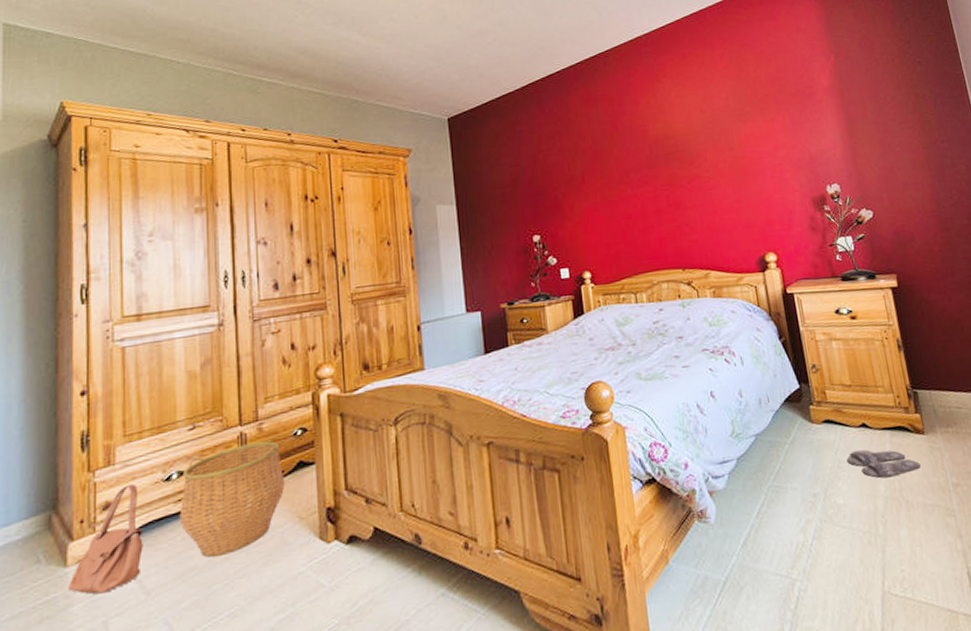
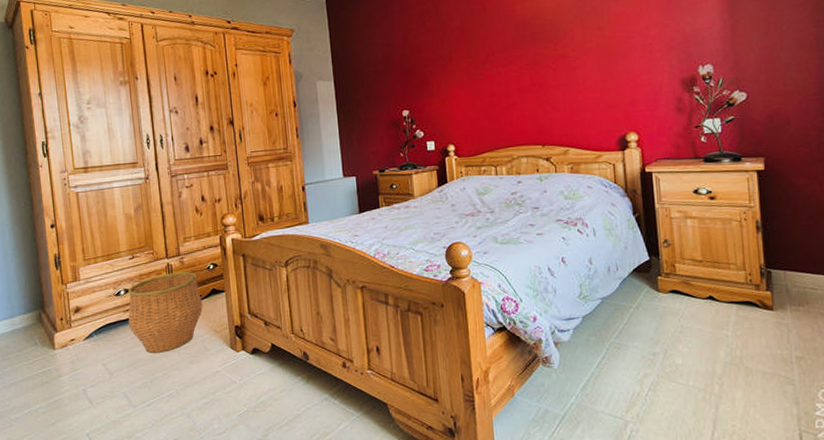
handbag: present [67,483,143,594] -> none [57,295,105,371]
slippers: present [846,449,921,479] -> none [690,319,765,346]

